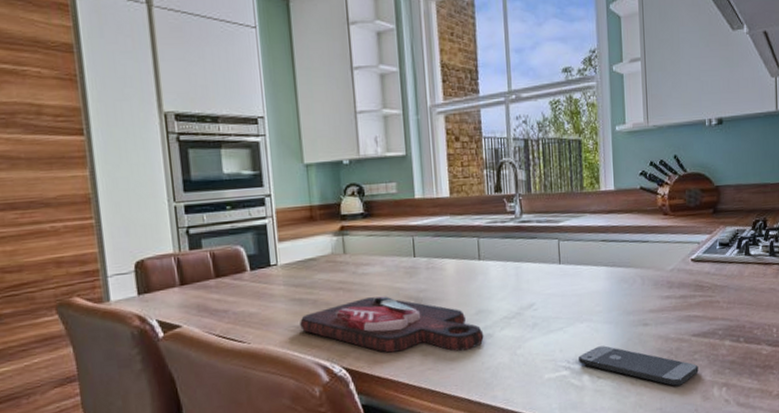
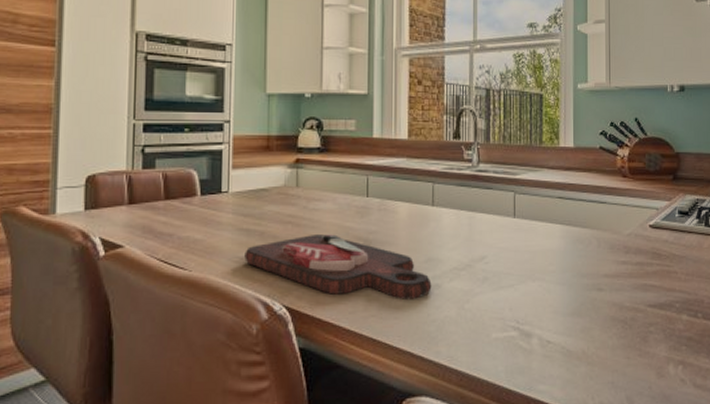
smartphone: present [579,345,699,386] -> none [529,308,654,359]

